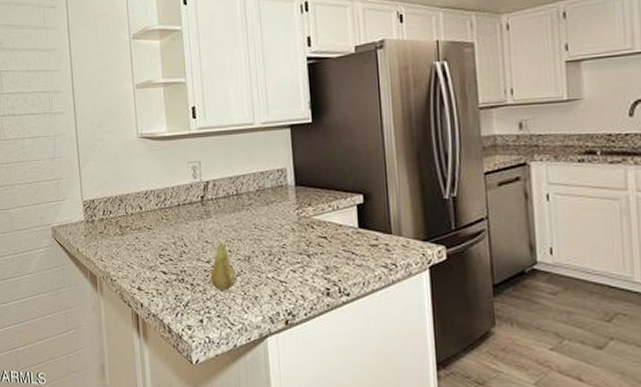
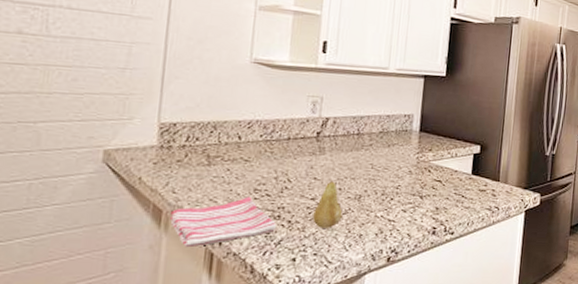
dish towel: none [103,261,182,309] -> present [170,196,276,248]

